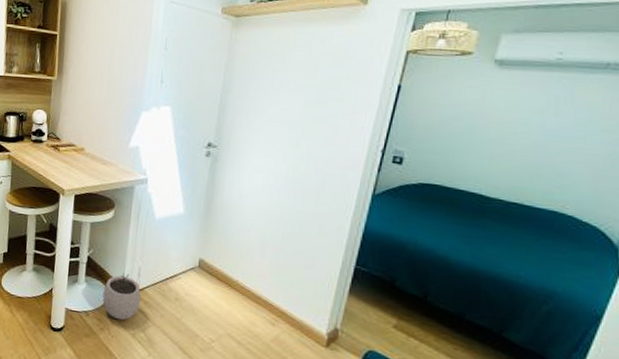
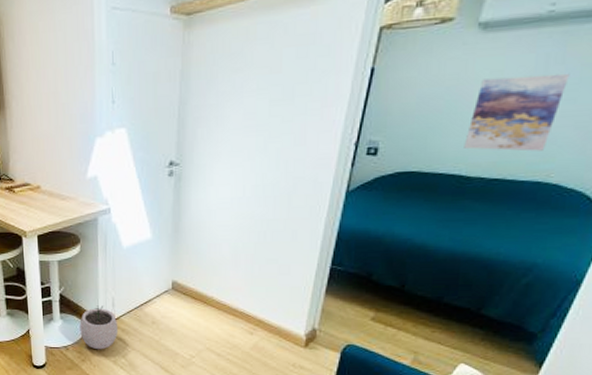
wall art: none [483,109,579,182] -> present [464,73,570,152]

